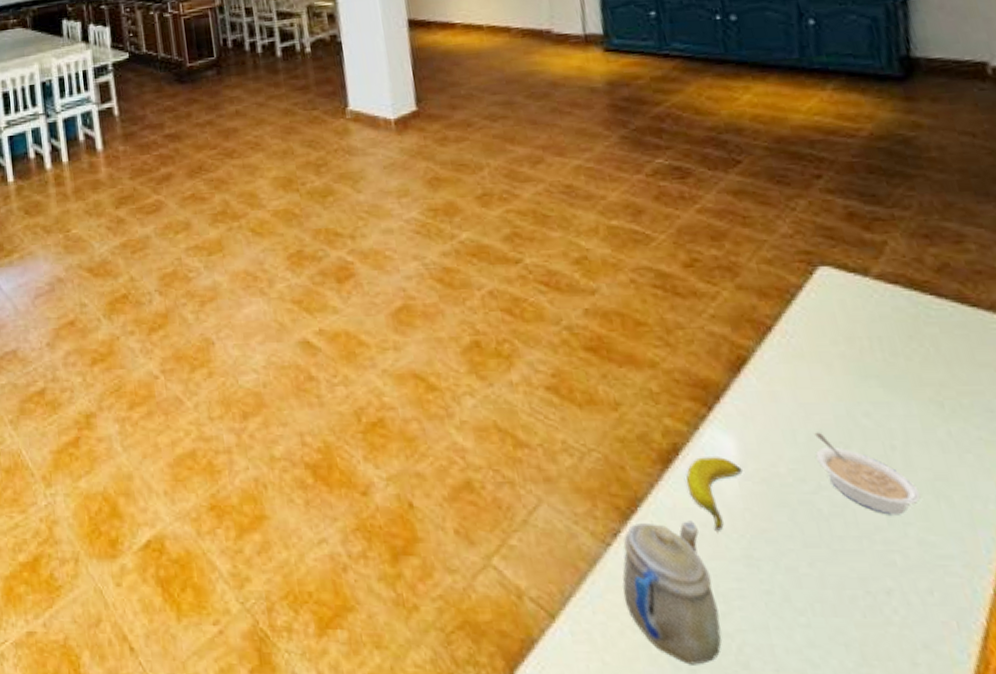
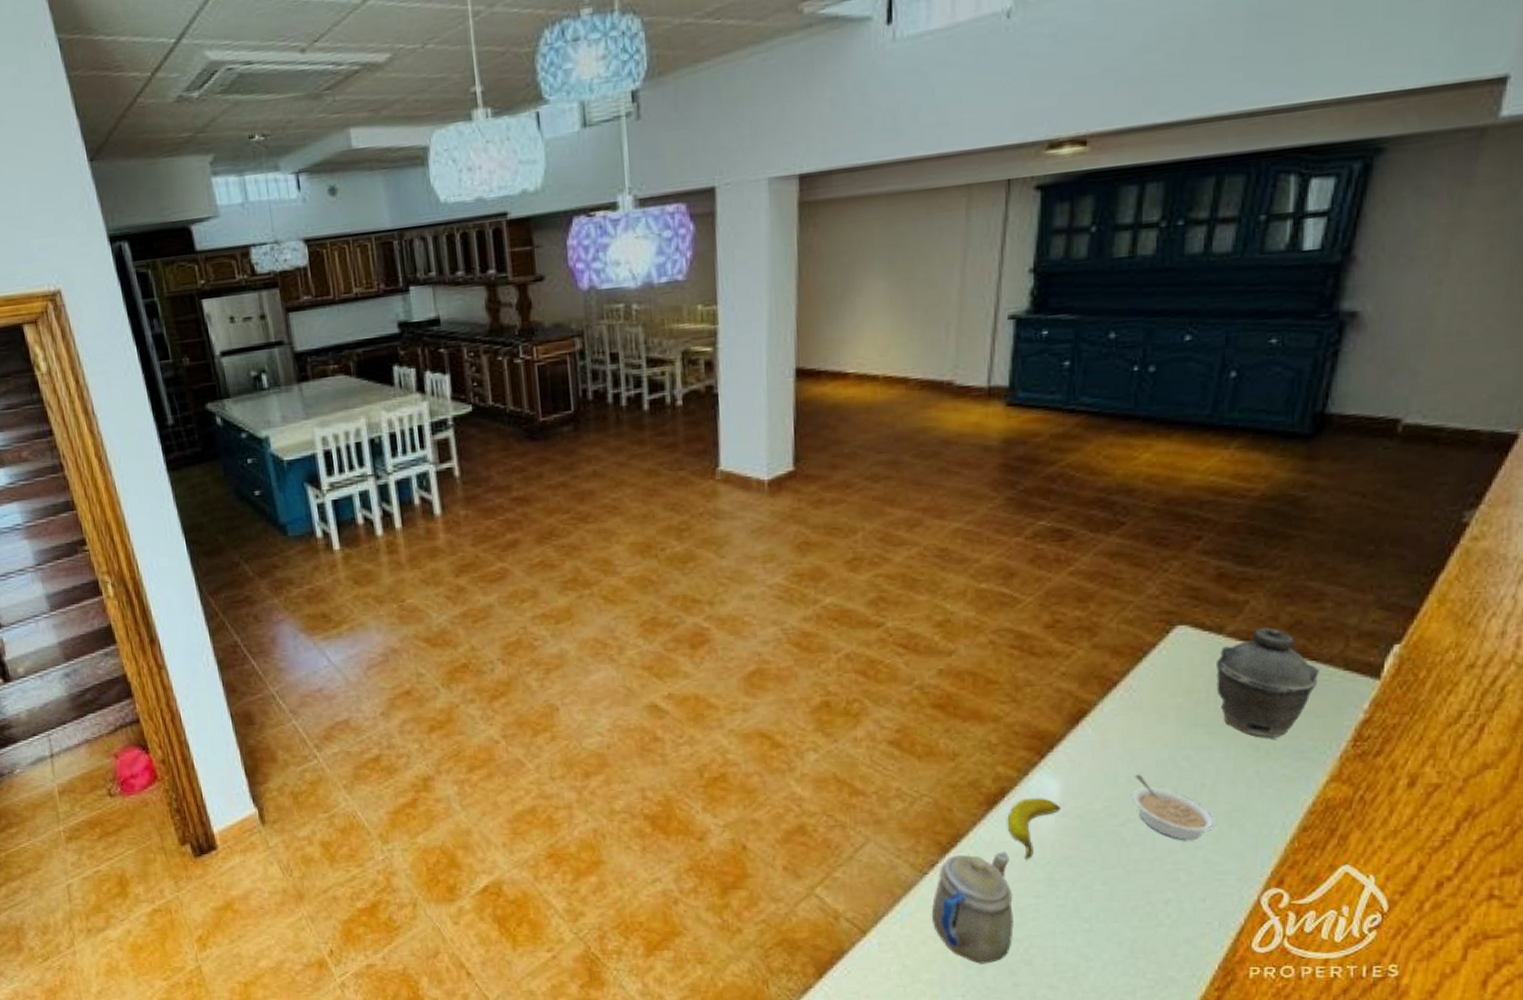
kettle: none [870,270,986,394] -> present [1216,628,1319,738]

